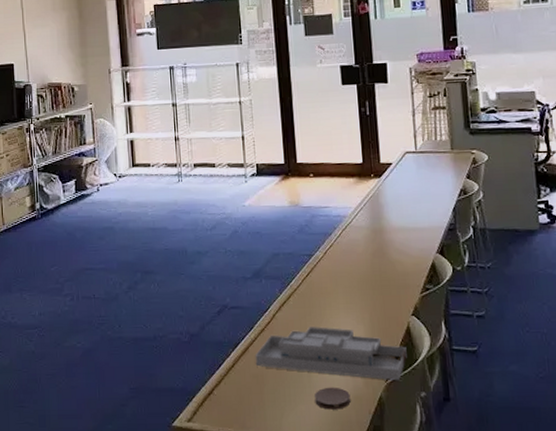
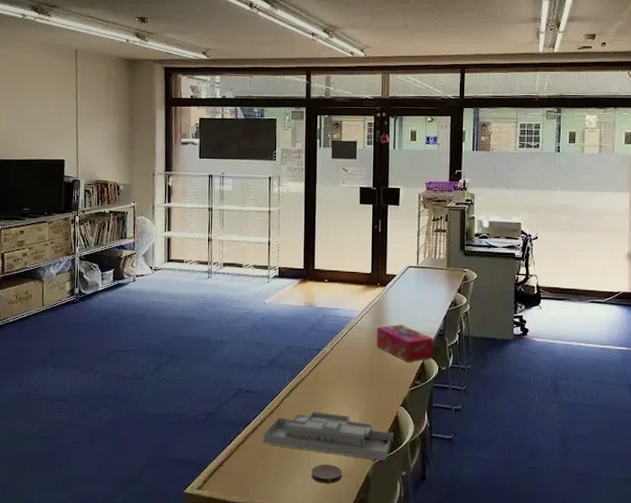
tissue box: none [375,220,446,264] -> present [377,324,434,362]

